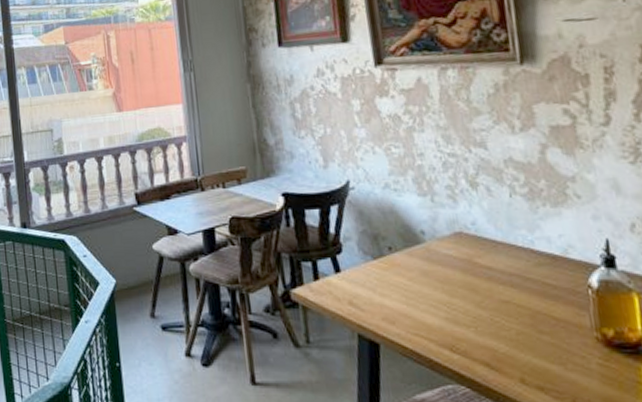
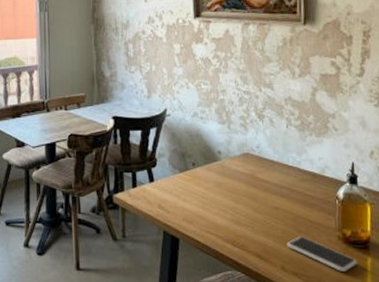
smartphone: none [525,339,628,385] -> present [287,237,358,272]

